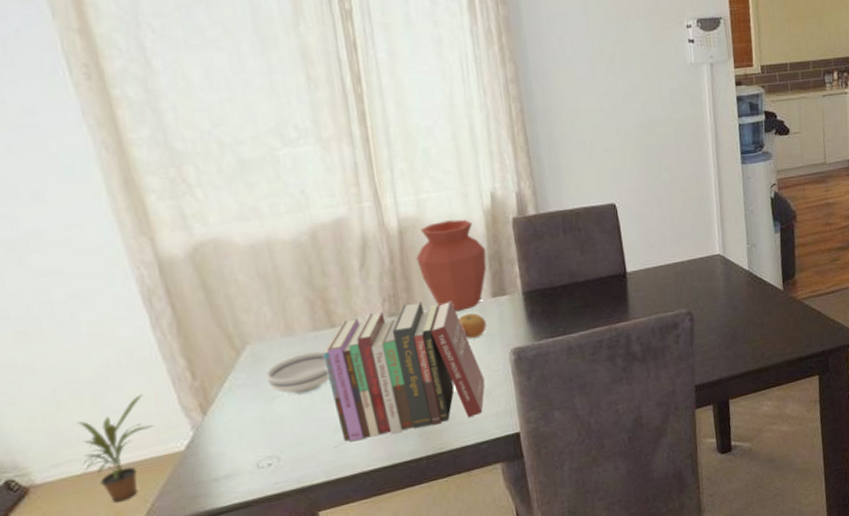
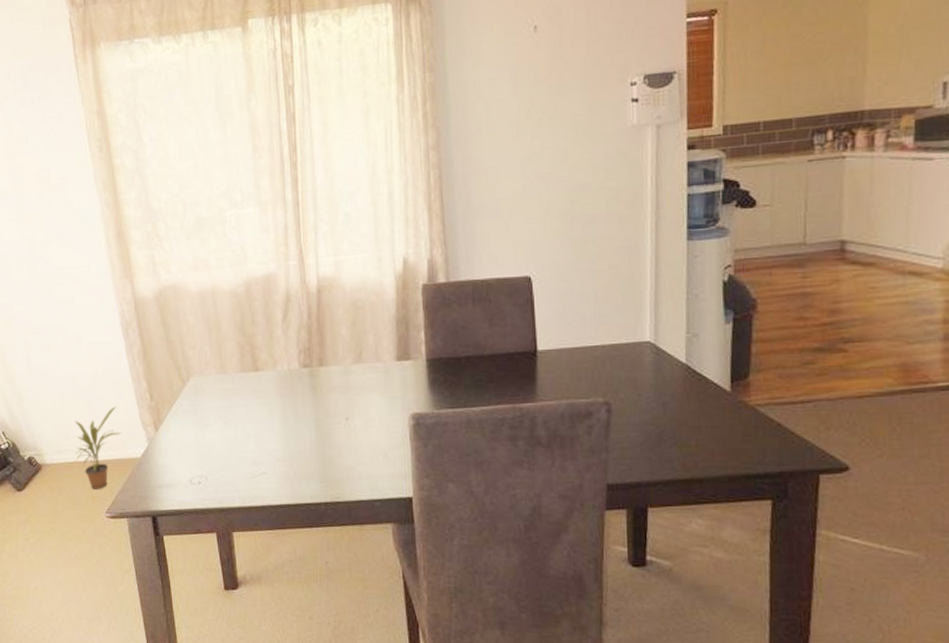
bowl: present [266,350,331,394] -> none [202,390,251,426]
books: present [322,300,485,442] -> none [247,357,383,476]
vase: present [416,219,487,312] -> none [330,282,395,370]
fruit: present [458,313,487,339] -> none [363,374,389,398]

